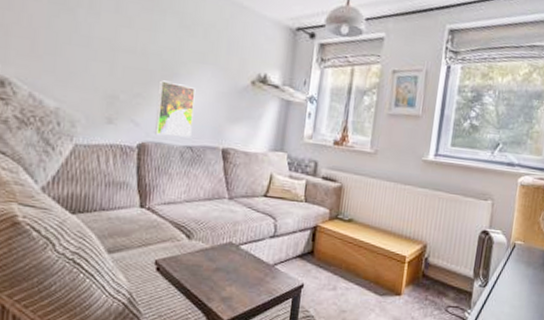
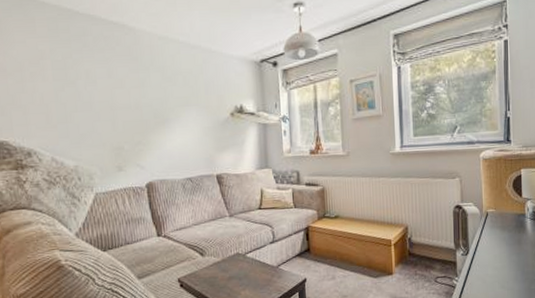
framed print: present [155,80,196,137] -> none [153,126,189,173]

